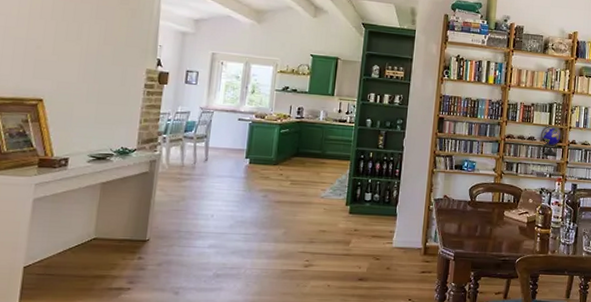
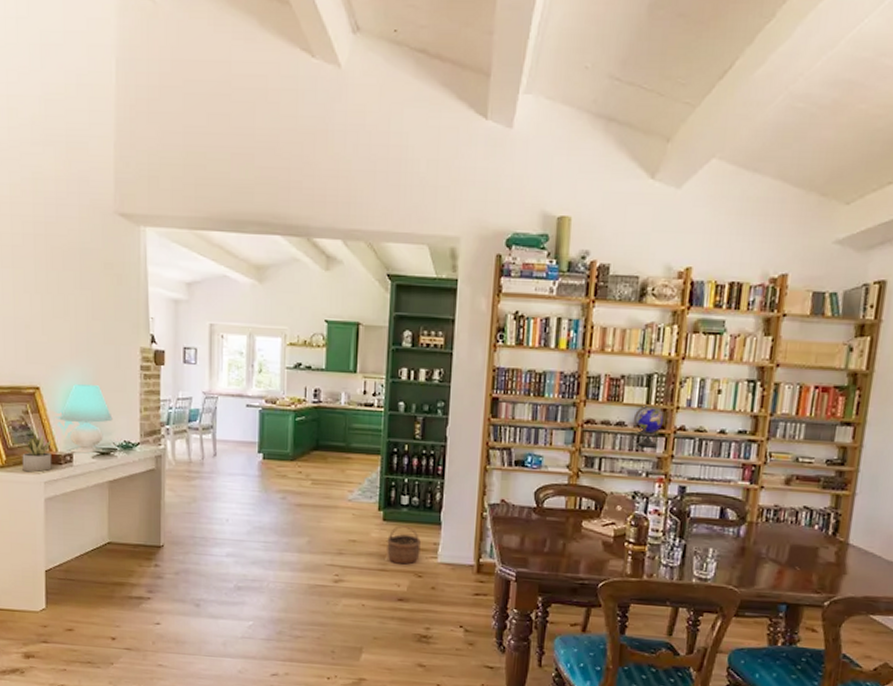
succulent plant: none [14,141,48,175] -> present [22,435,52,473]
table lamp: none [59,97,113,159] -> present [59,383,113,454]
wicker basket: none [351,216,380,249] -> present [387,524,421,564]

